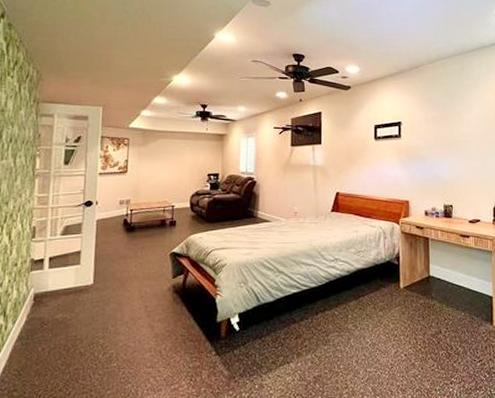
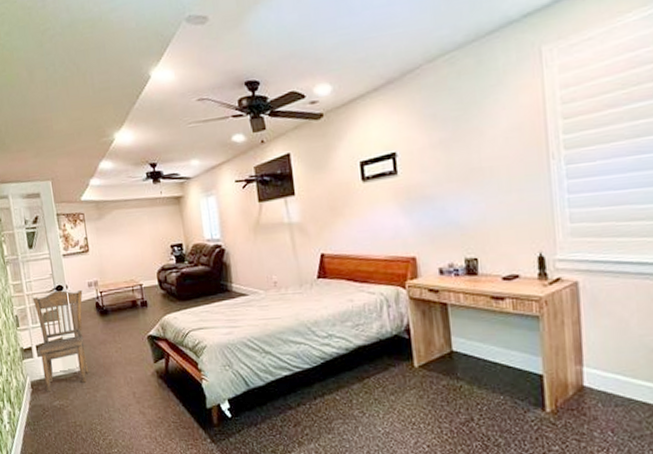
dining chair: none [49,206,113,305] -> present [32,290,89,392]

